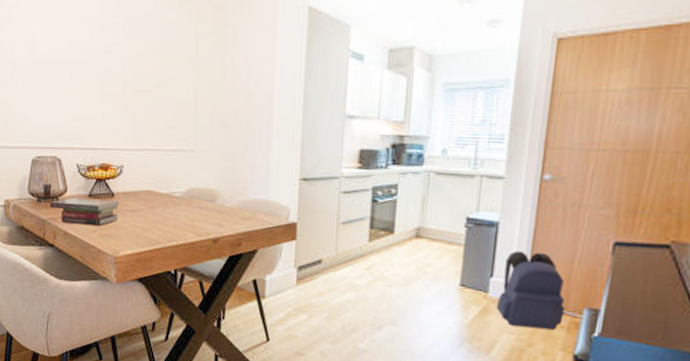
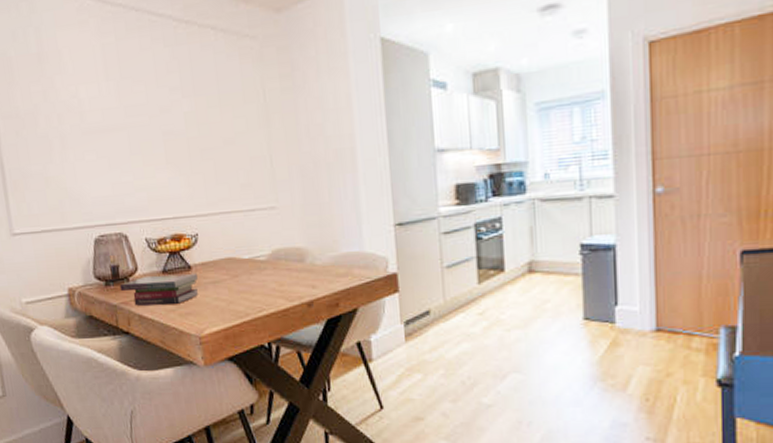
backpack: present [496,251,565,330] -> none [625,272,700,356]

